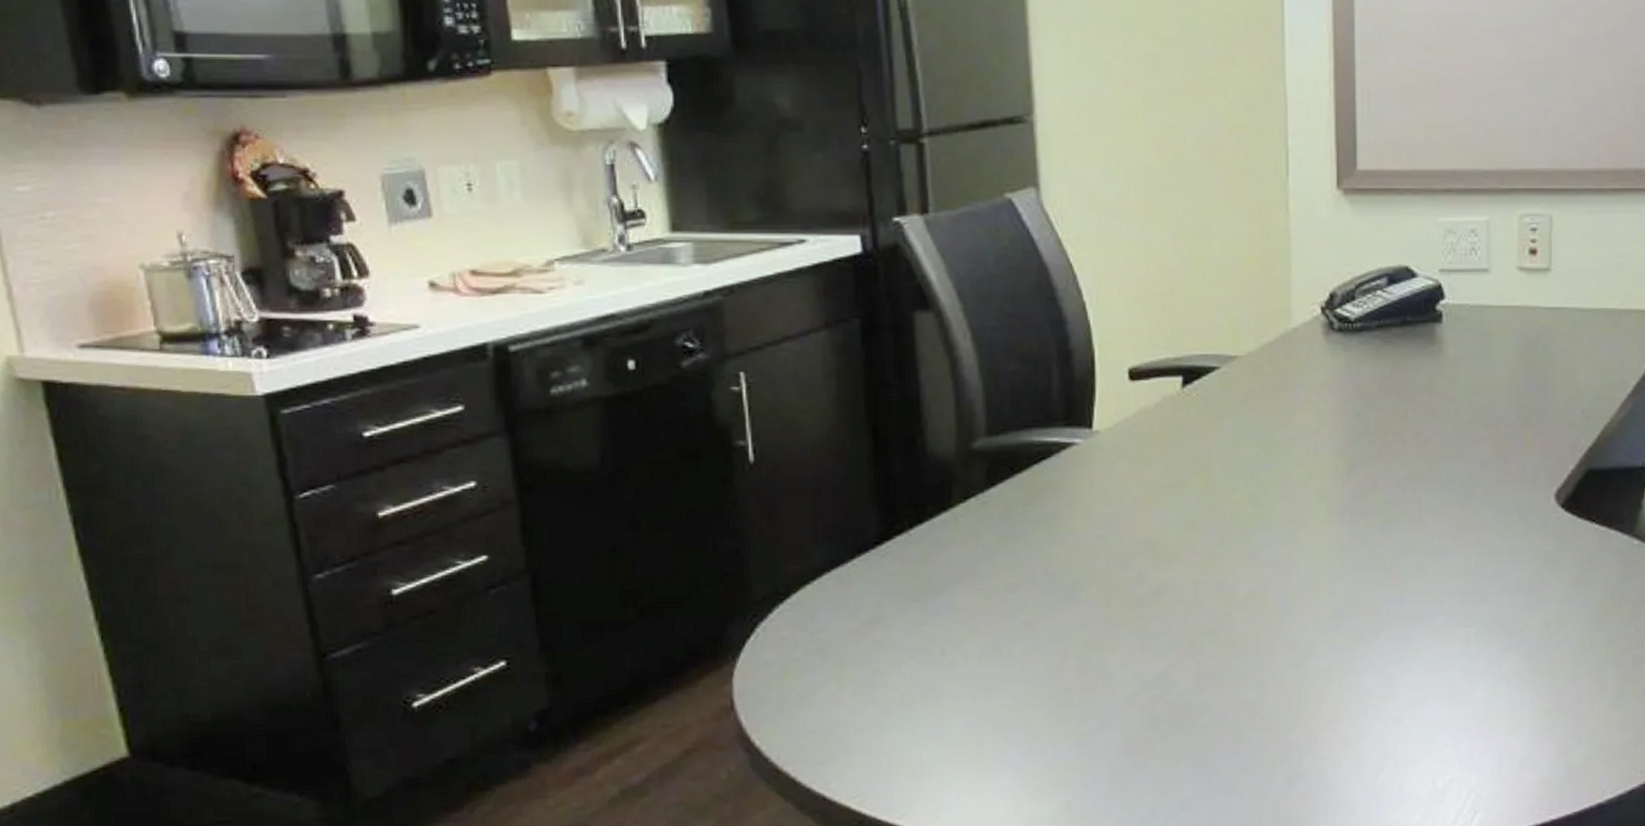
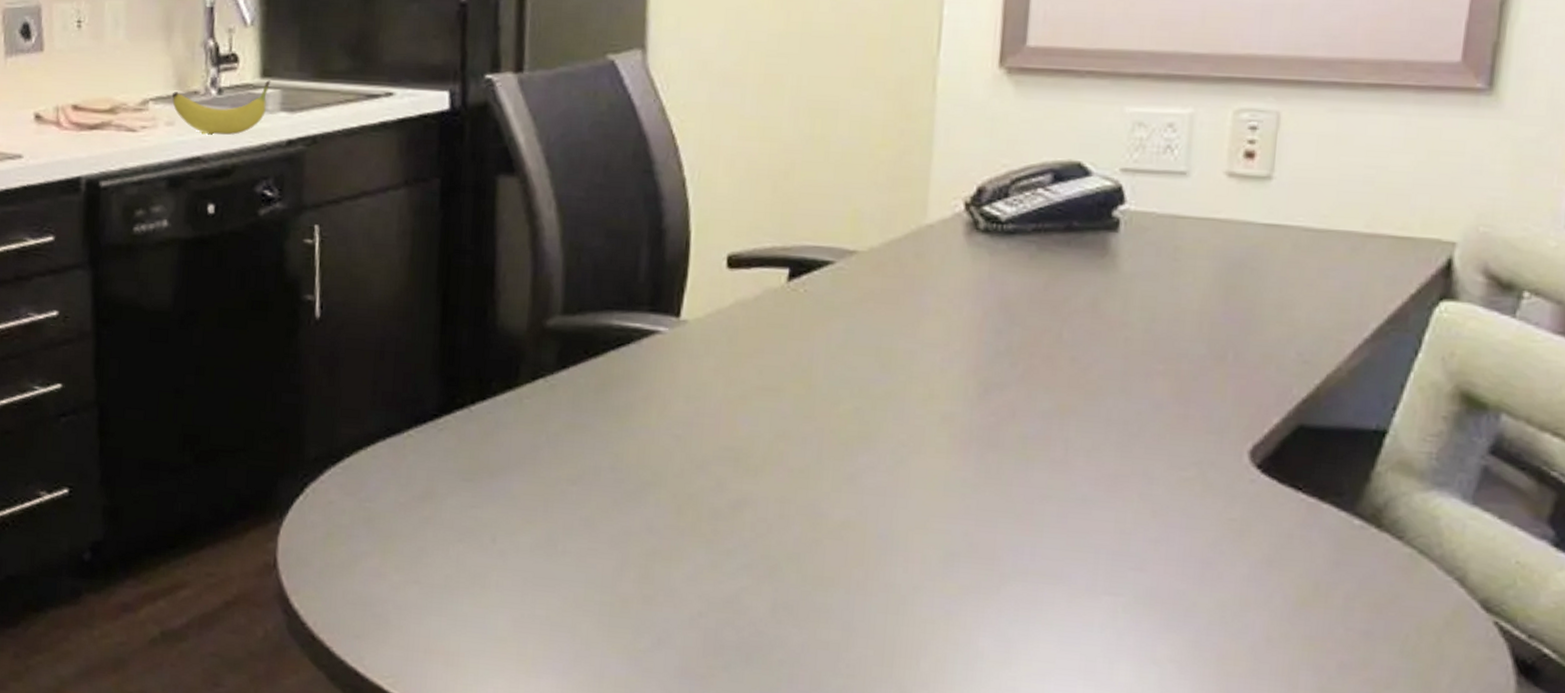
fruit: none [578,234,682,291] -> present [171,80,271,136]

